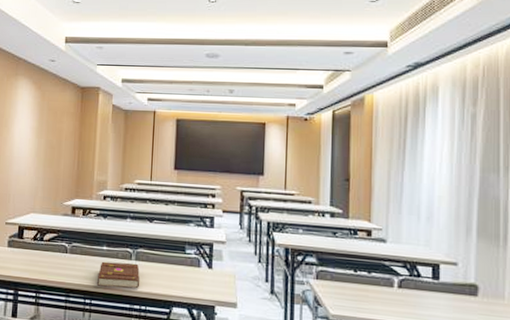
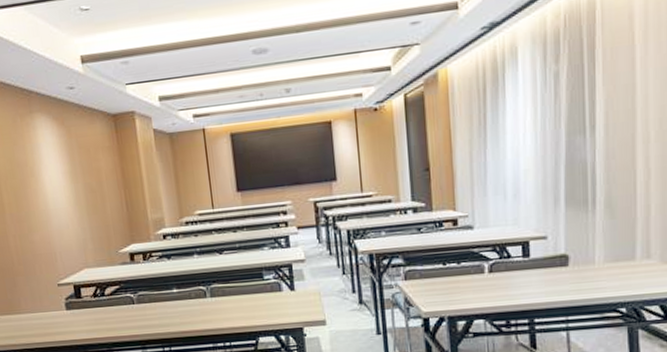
book: present [97,261,140,289] -> none [172,300,219,331]

